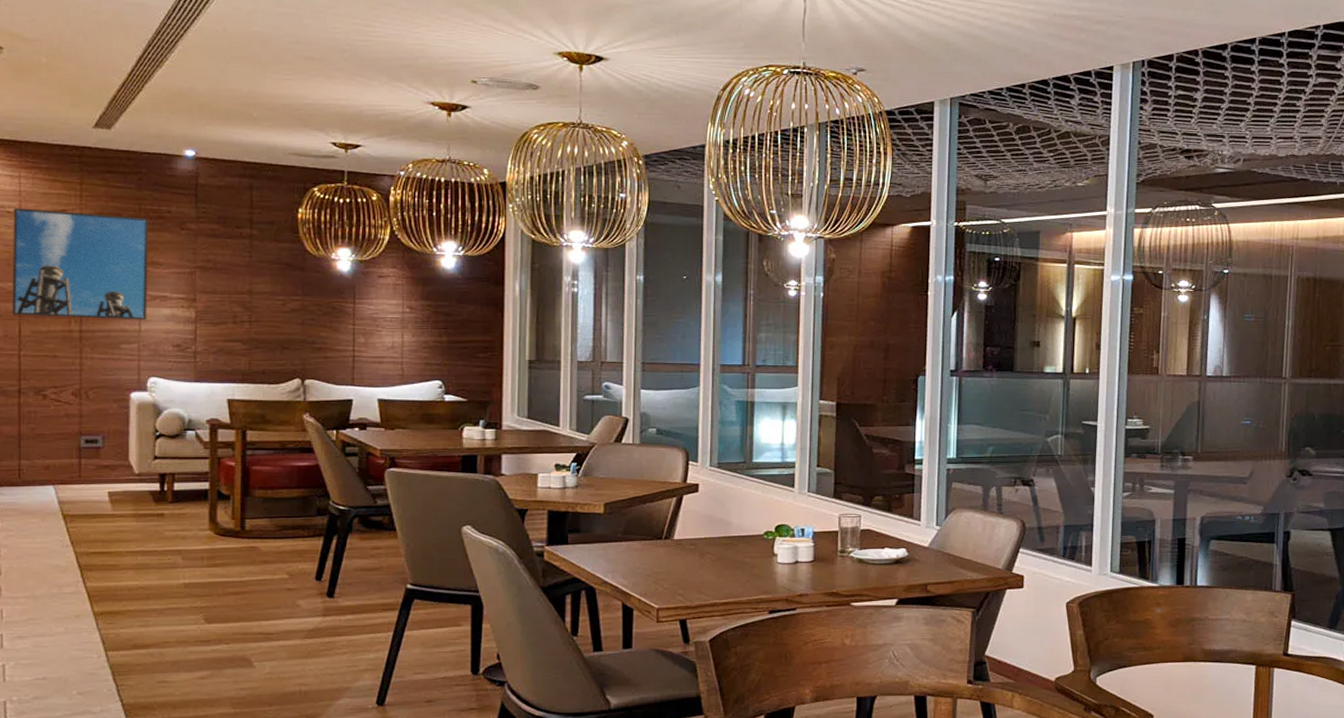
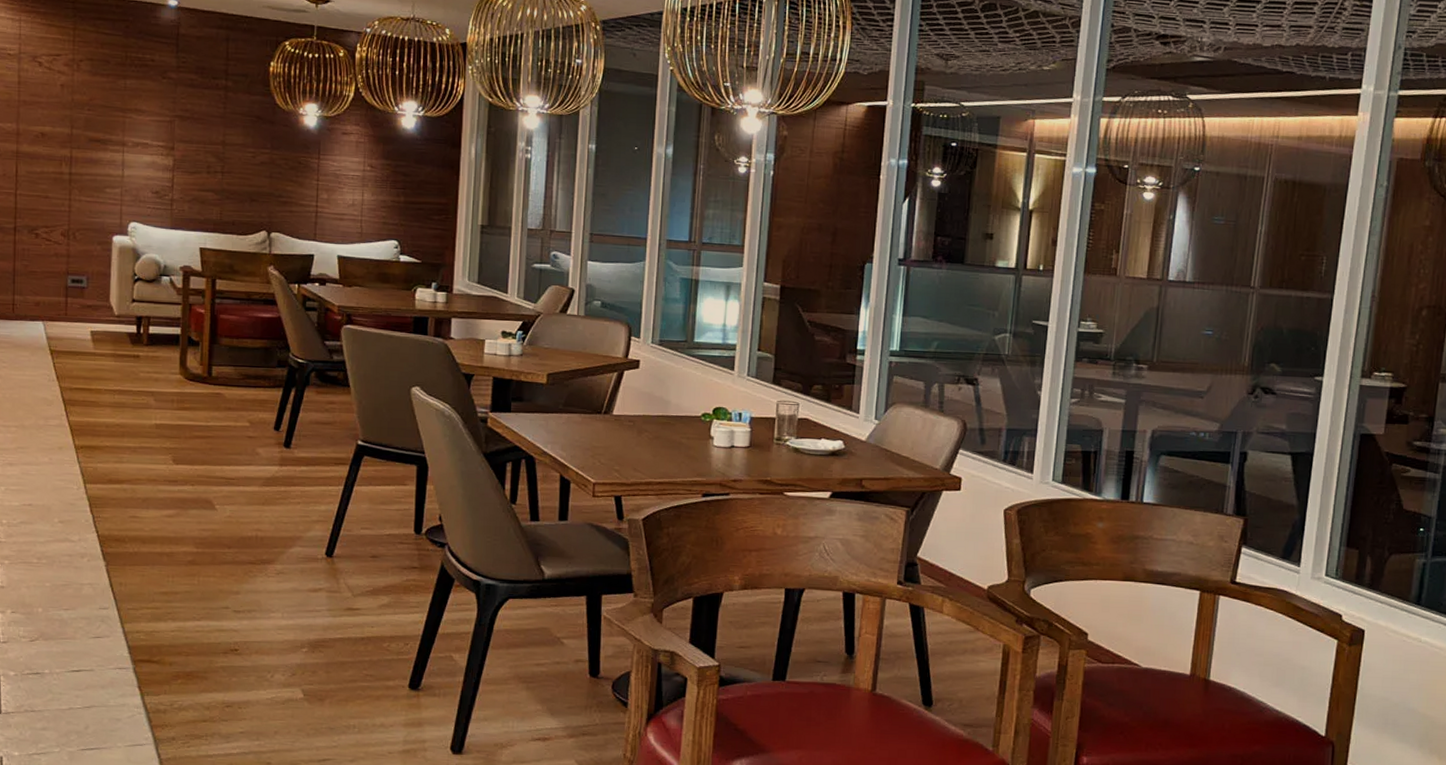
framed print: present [12,208,148,320] -> none [10,50,133,166]

